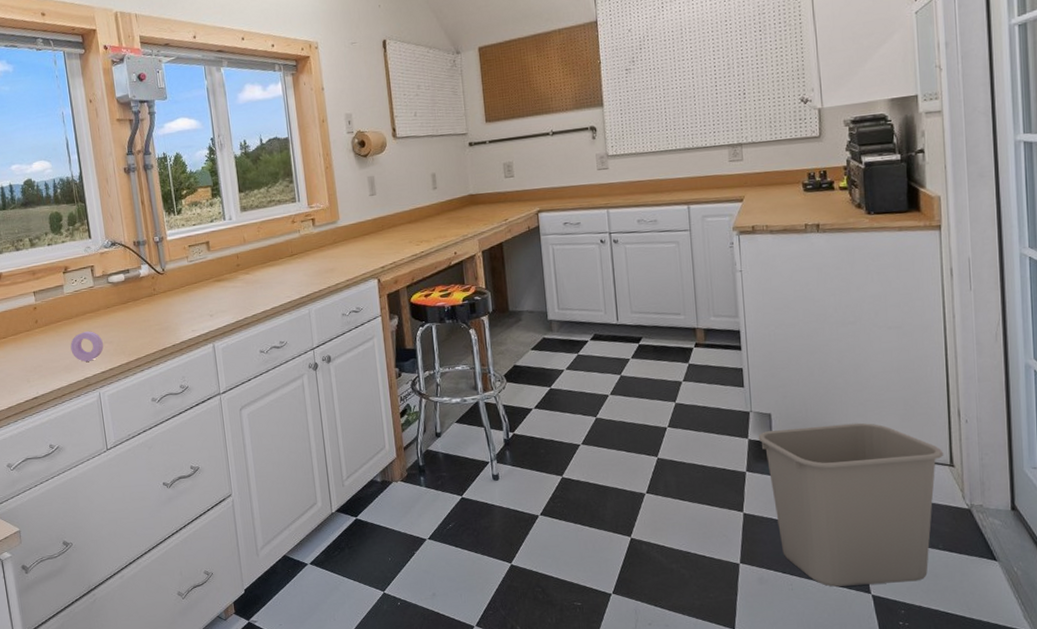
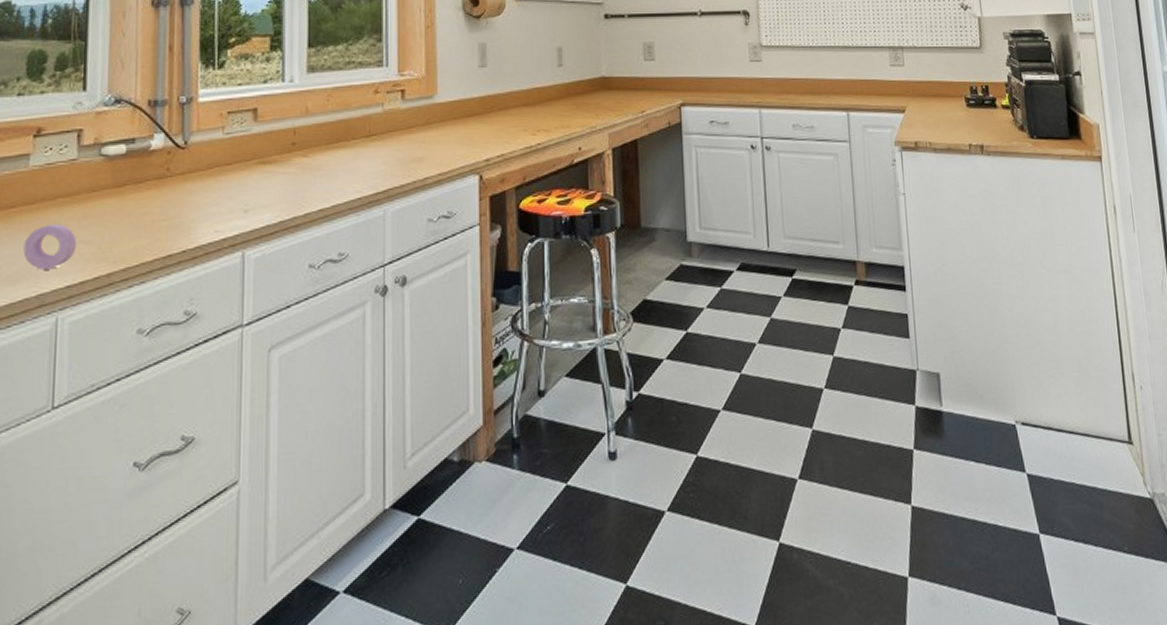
garbage can: present [758,422,944,587] -> none [926,387,1122,607]

